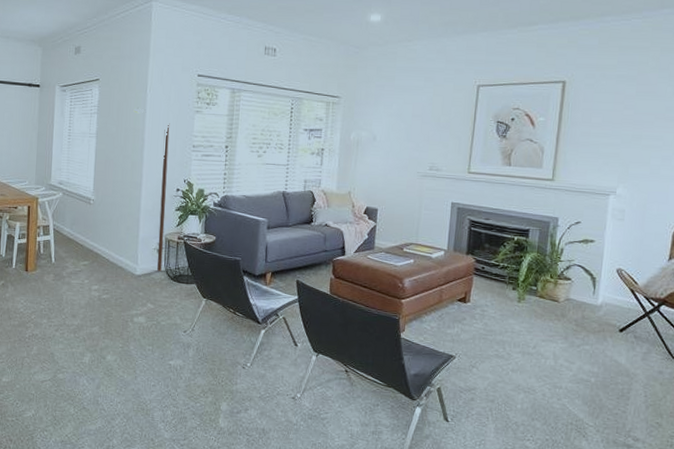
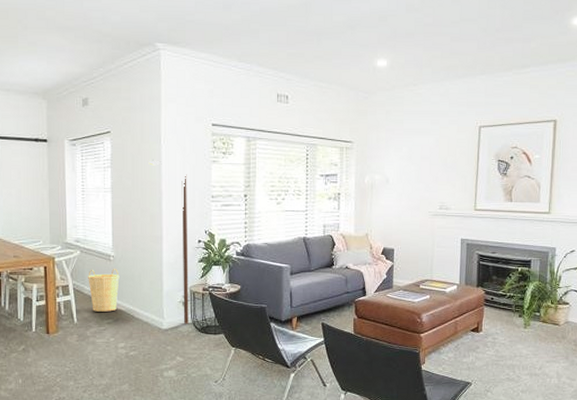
basket: none [68,211,98,254] -> present [88,268,120,312]

